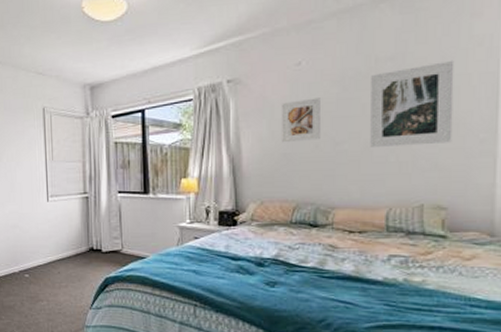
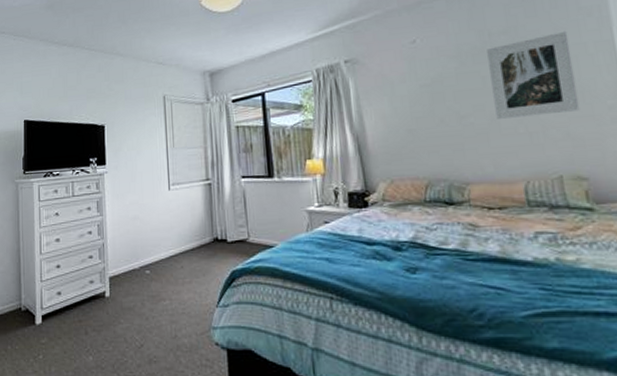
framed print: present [281,98,320,143] -> none [400,73,444,119]

